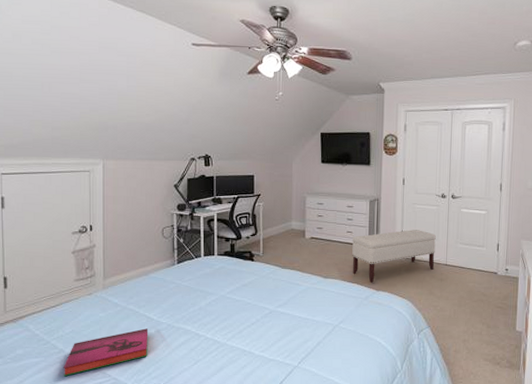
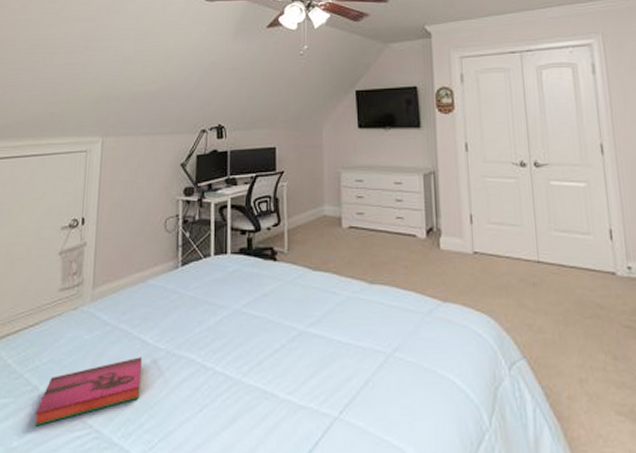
bench: present [352,230,436,283] -> none [404,212,521,290]

